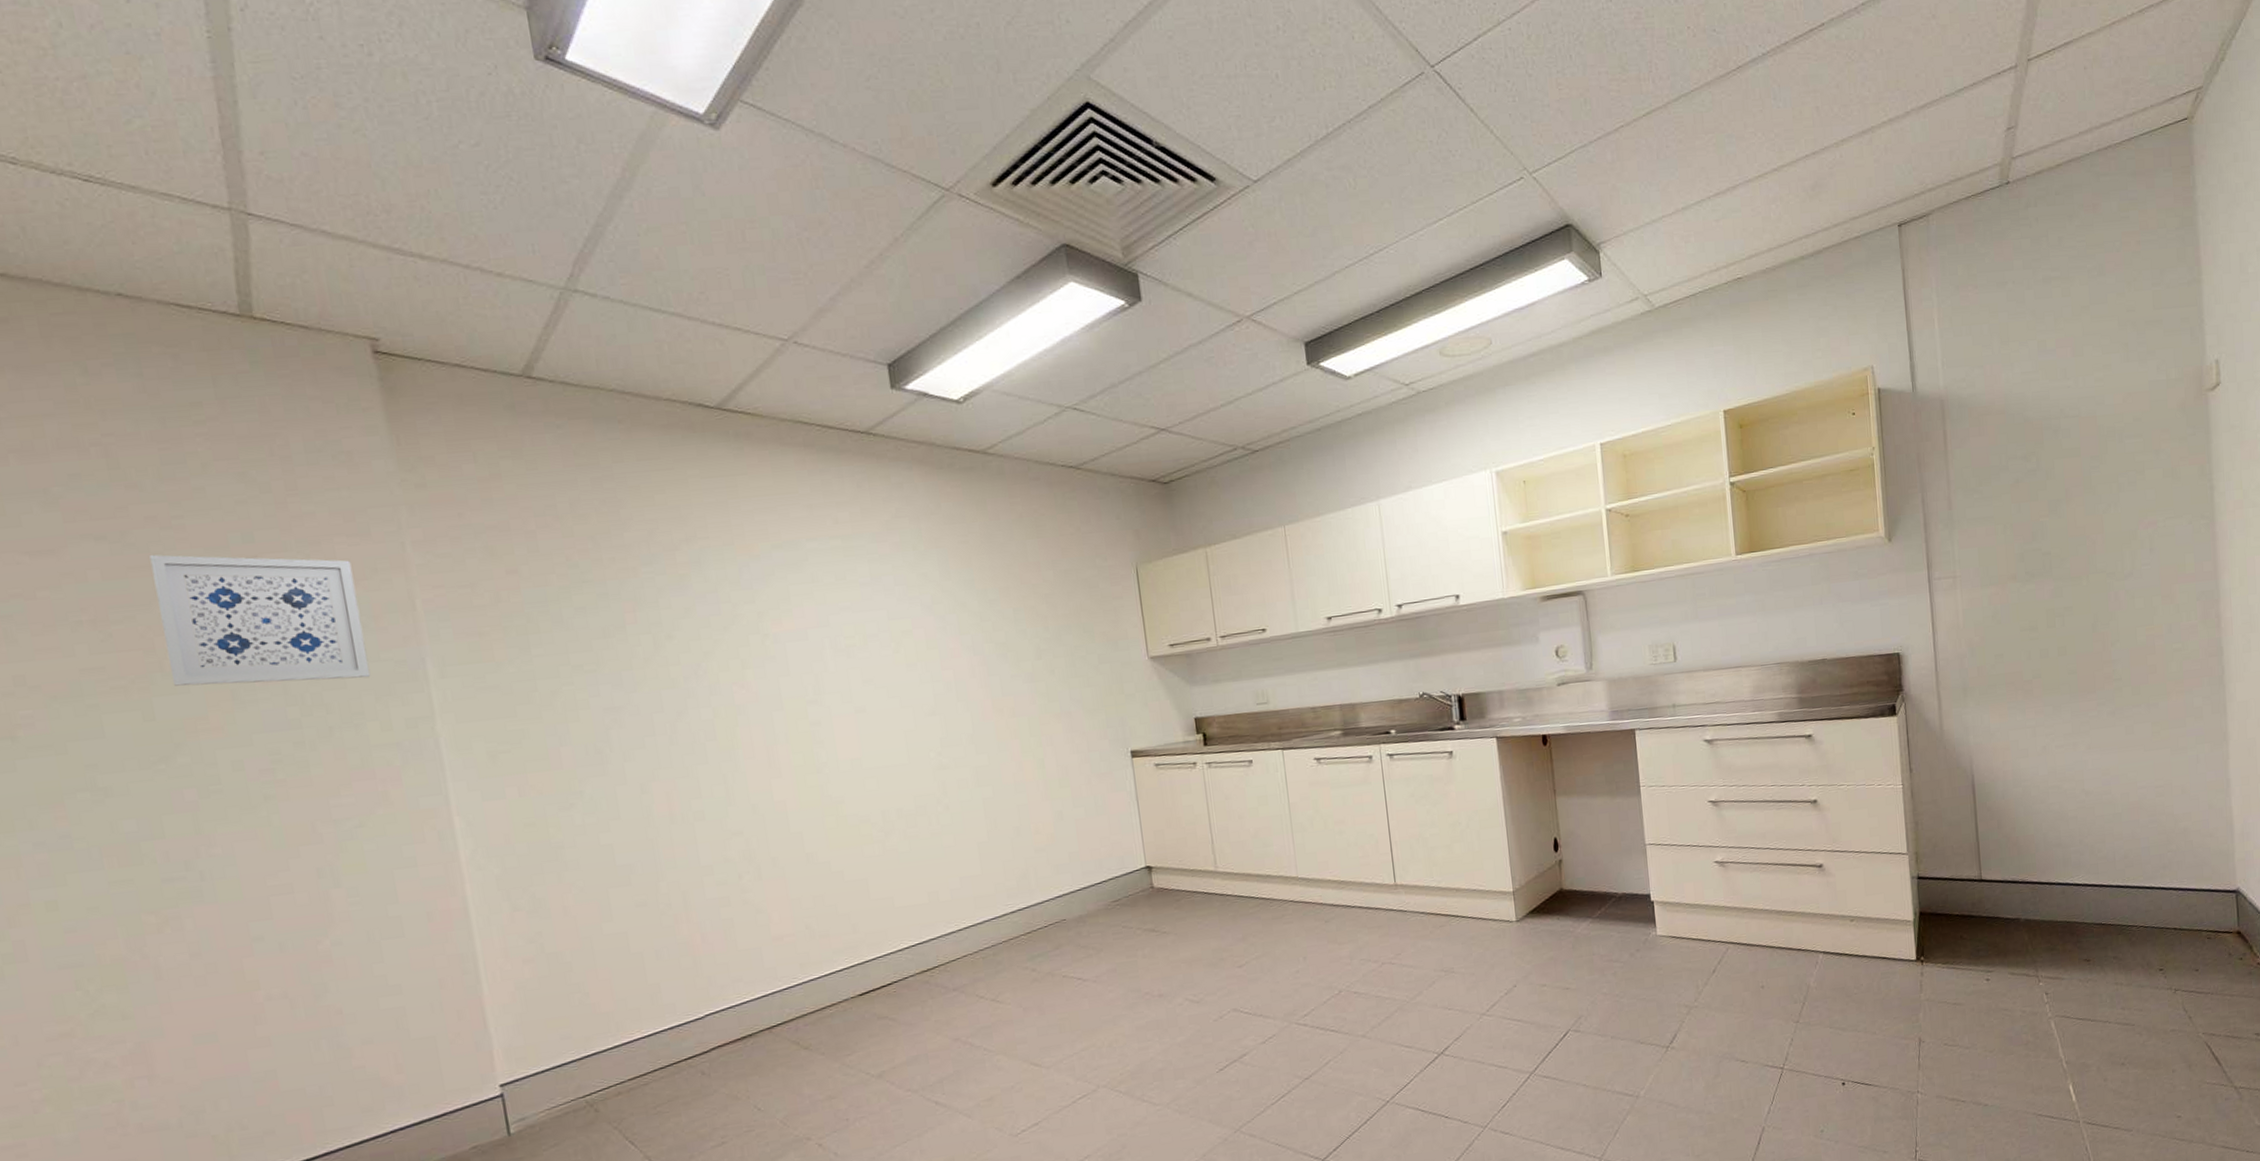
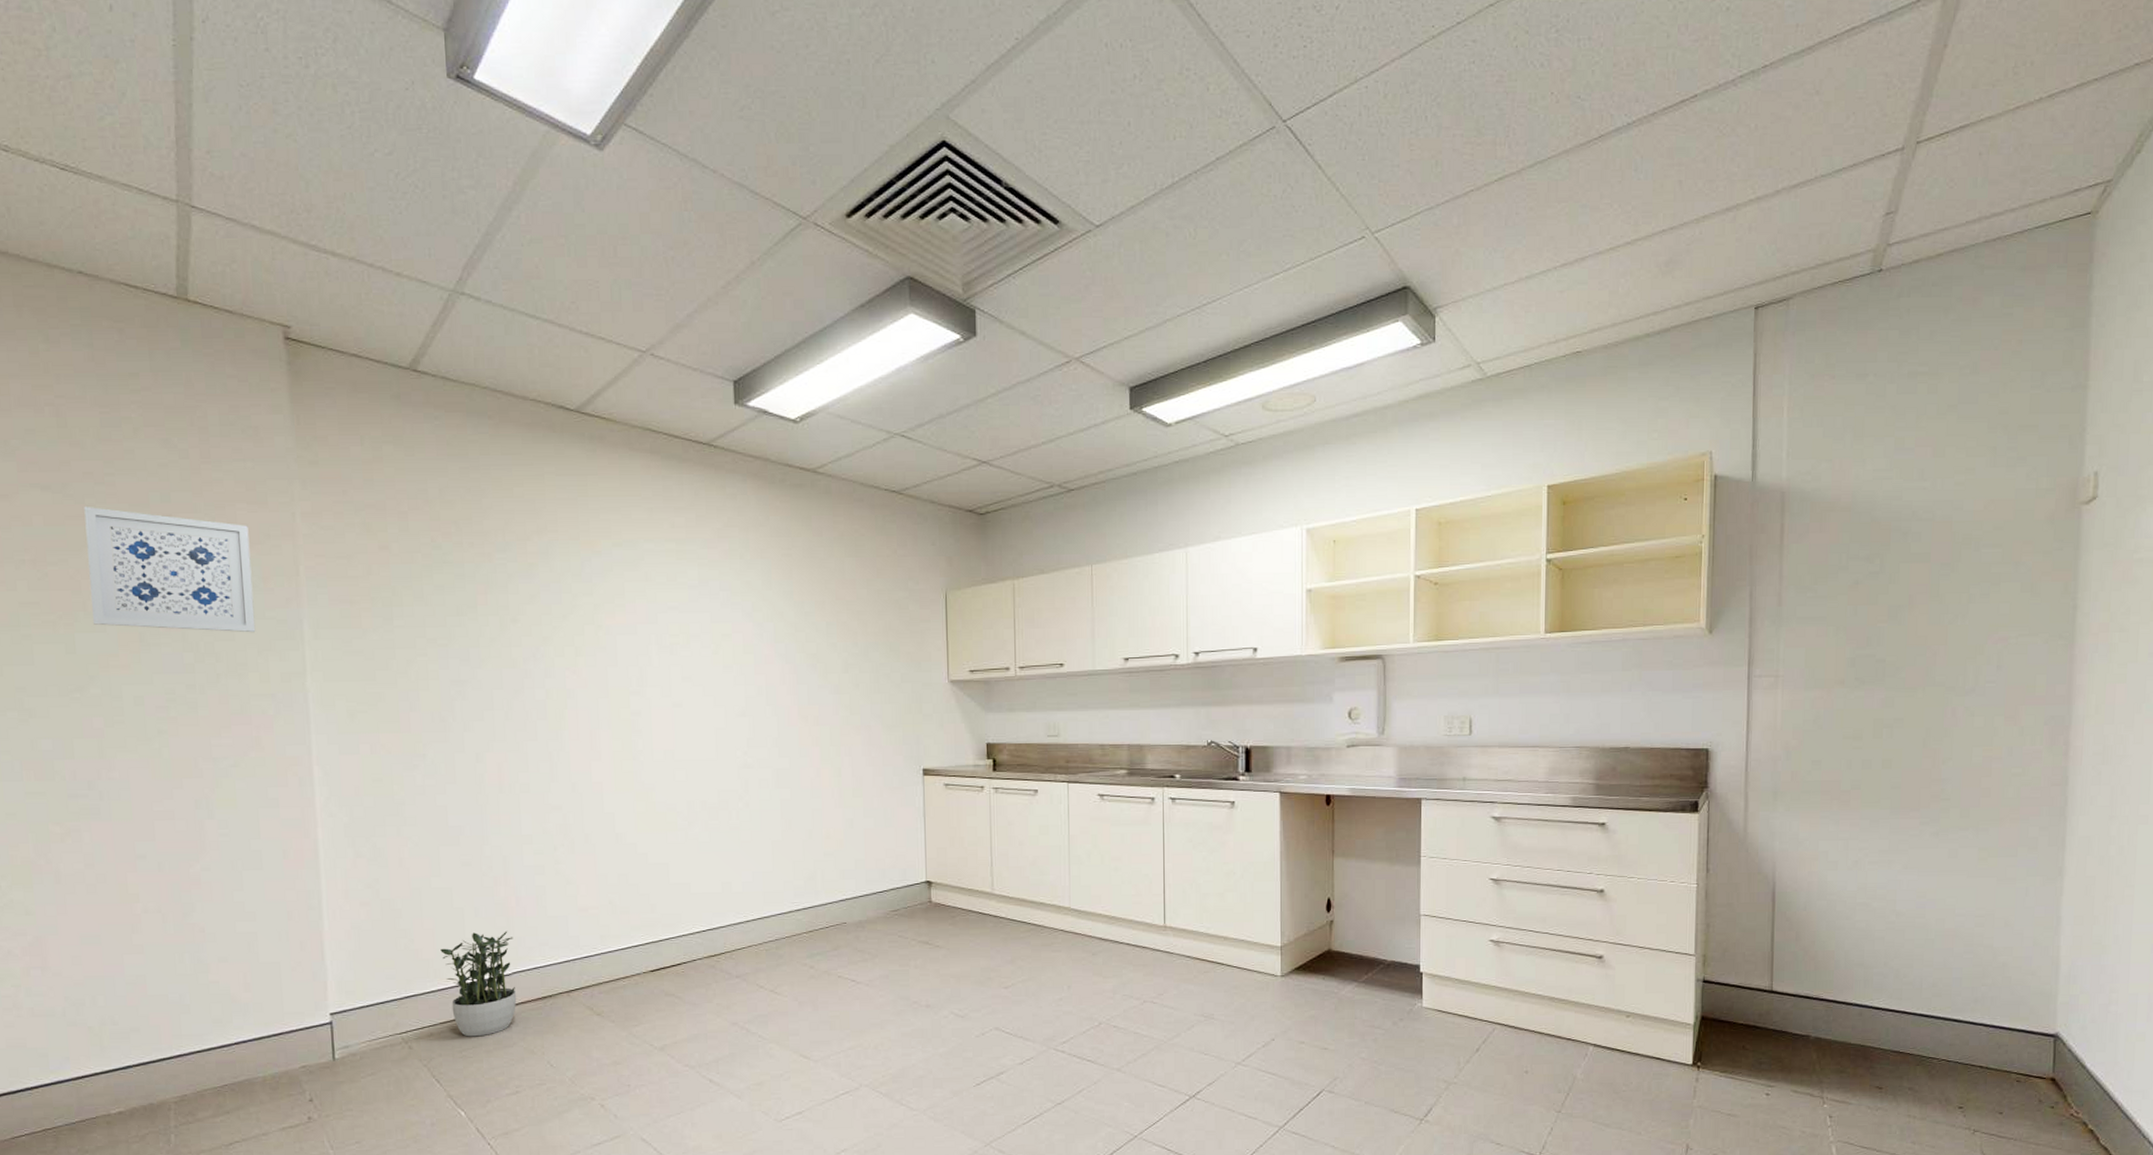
potted plant: none [620,971,713,1091] -> present [440,931,517,1037]

